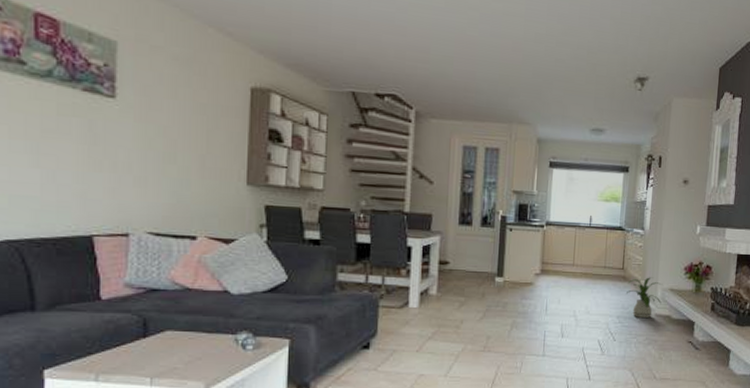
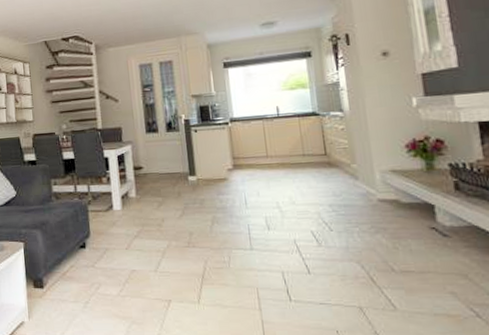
house plant: present [627,277,663,319] -> none [334,160,383,205]

